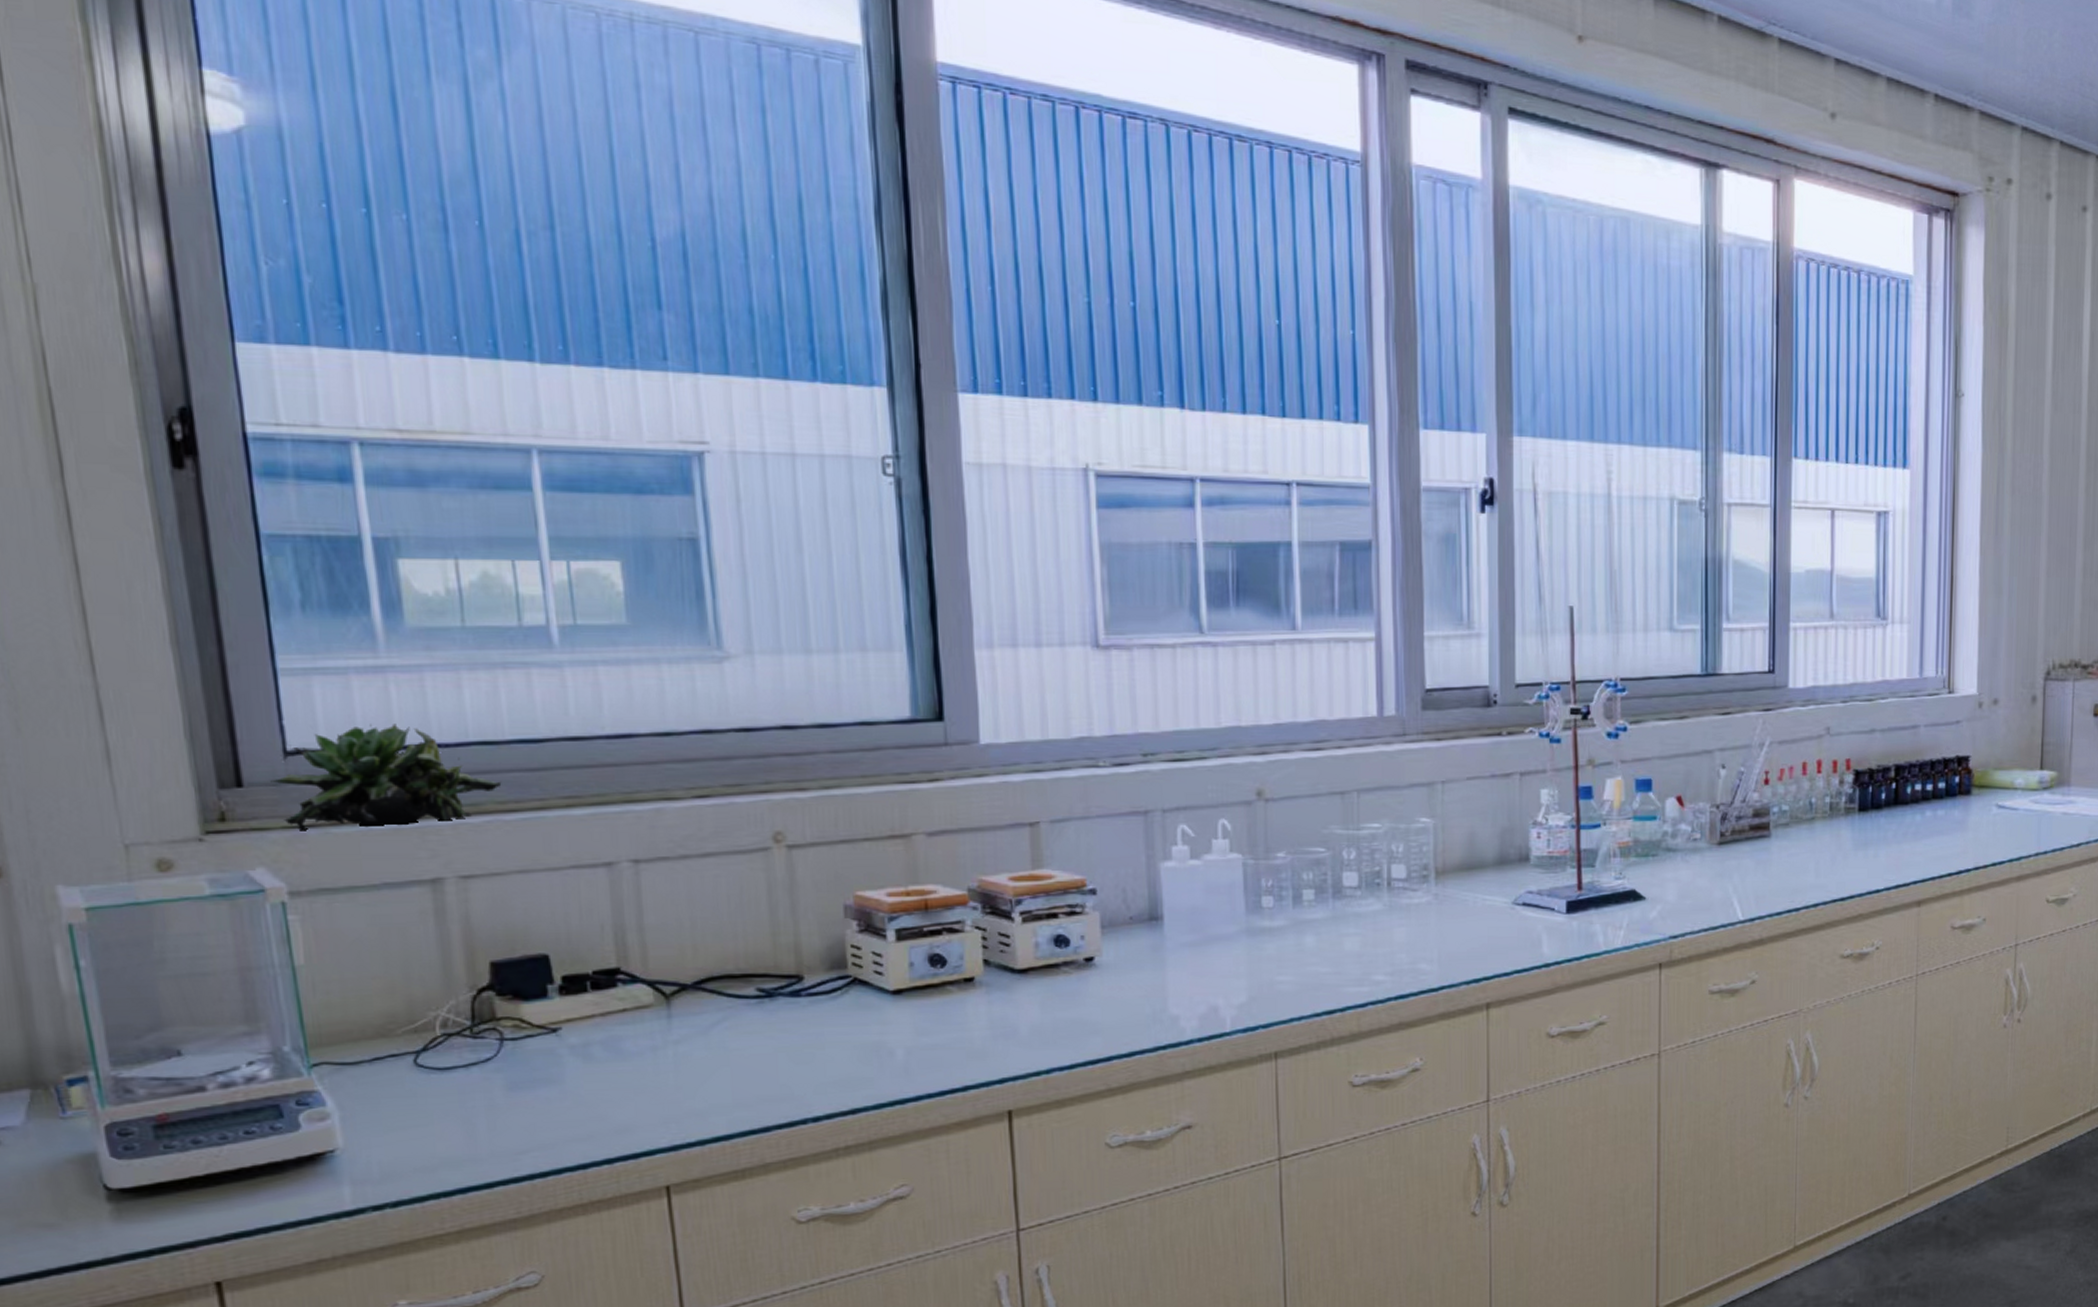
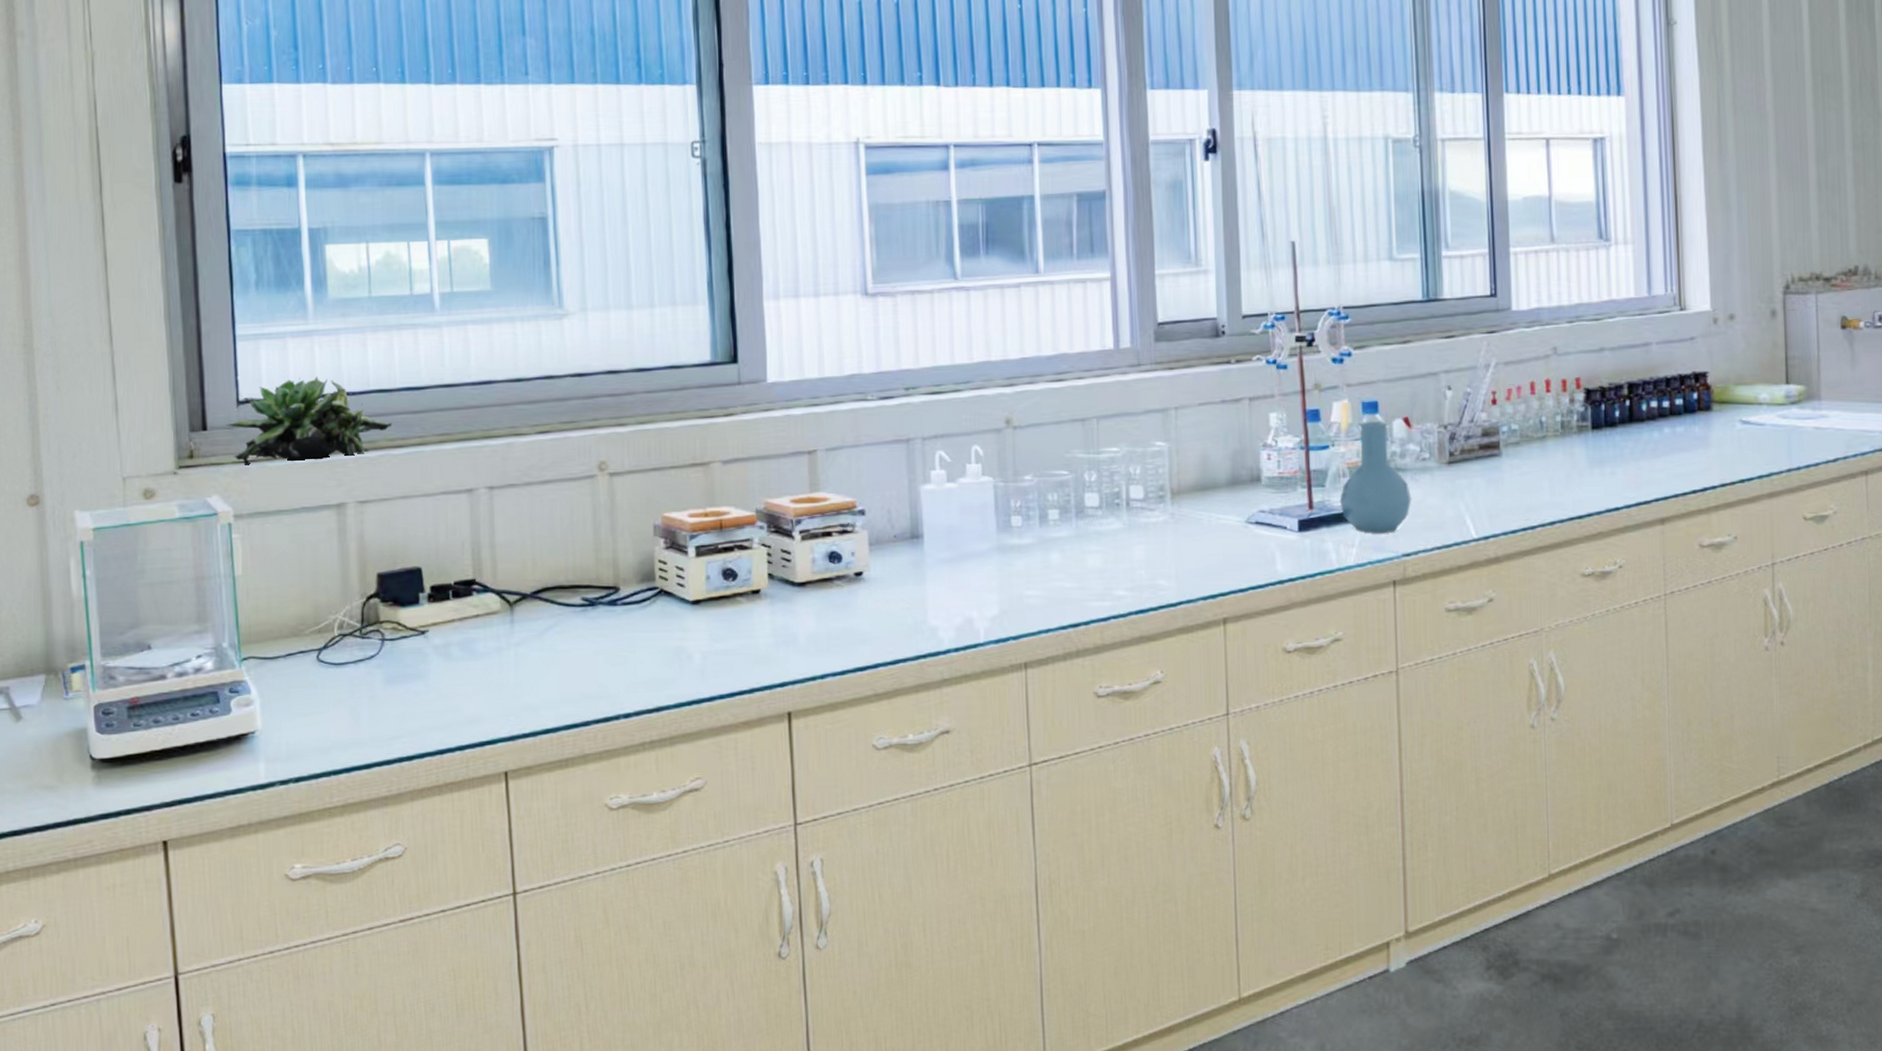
flask: none [1609,799,1681,916] -> present [1339,420,1412,534]

